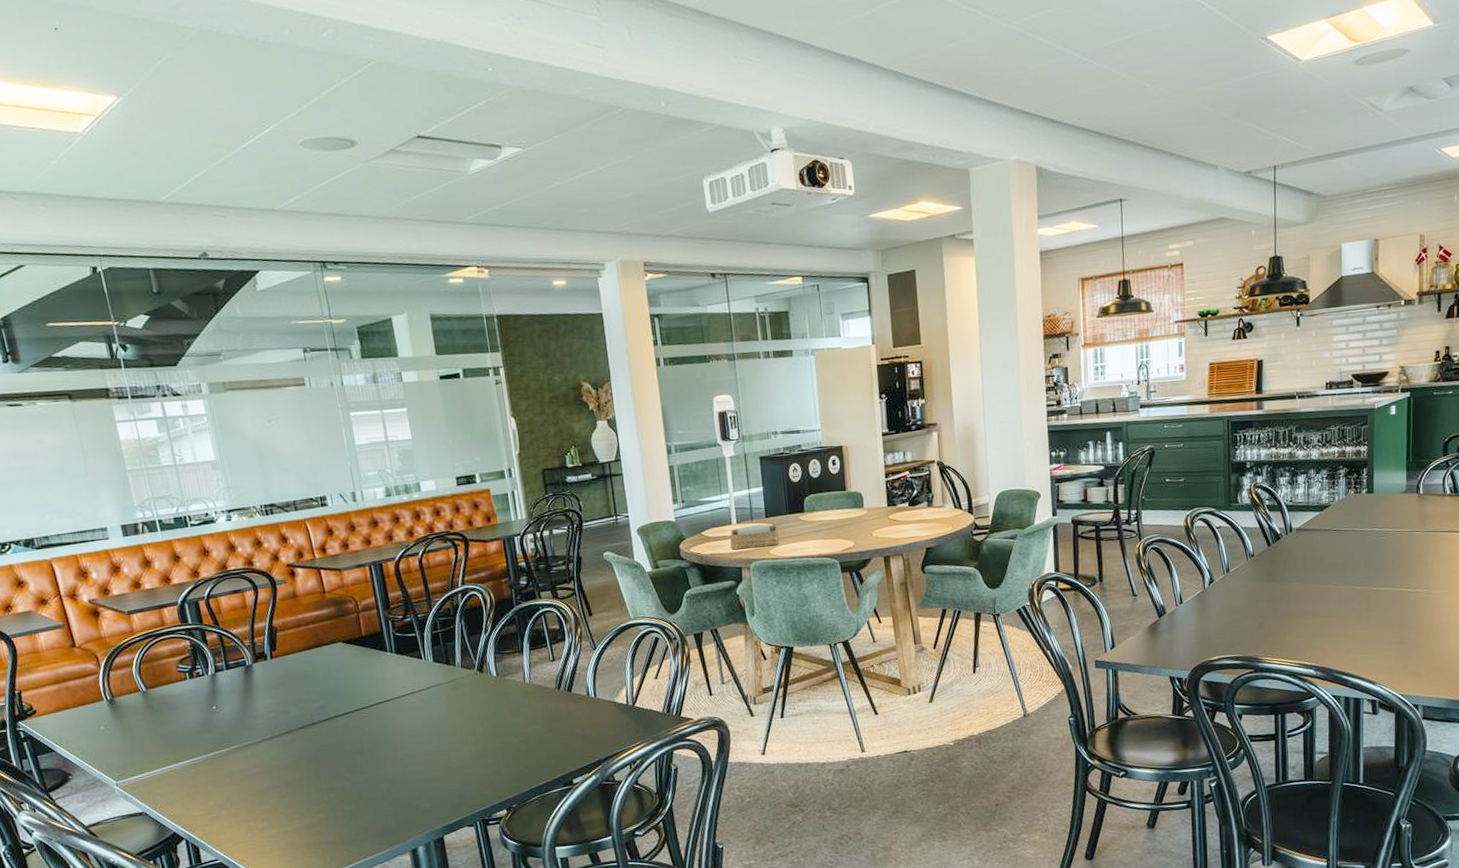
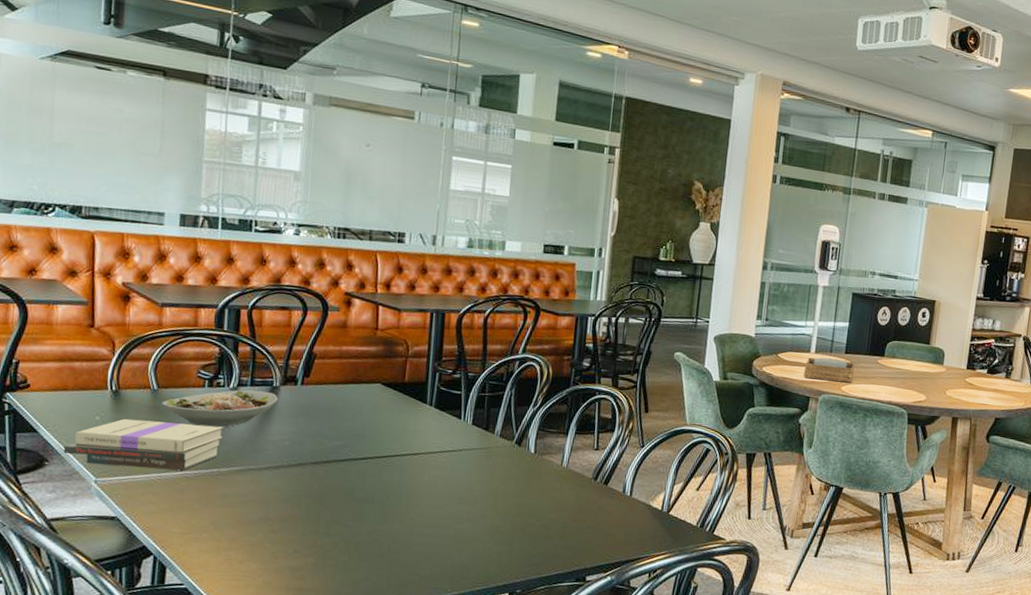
books: none [80,712,217,770] -> present [63,418,223,470]
salad: none [154,671,254,717] -> present [162,389,278,428]

